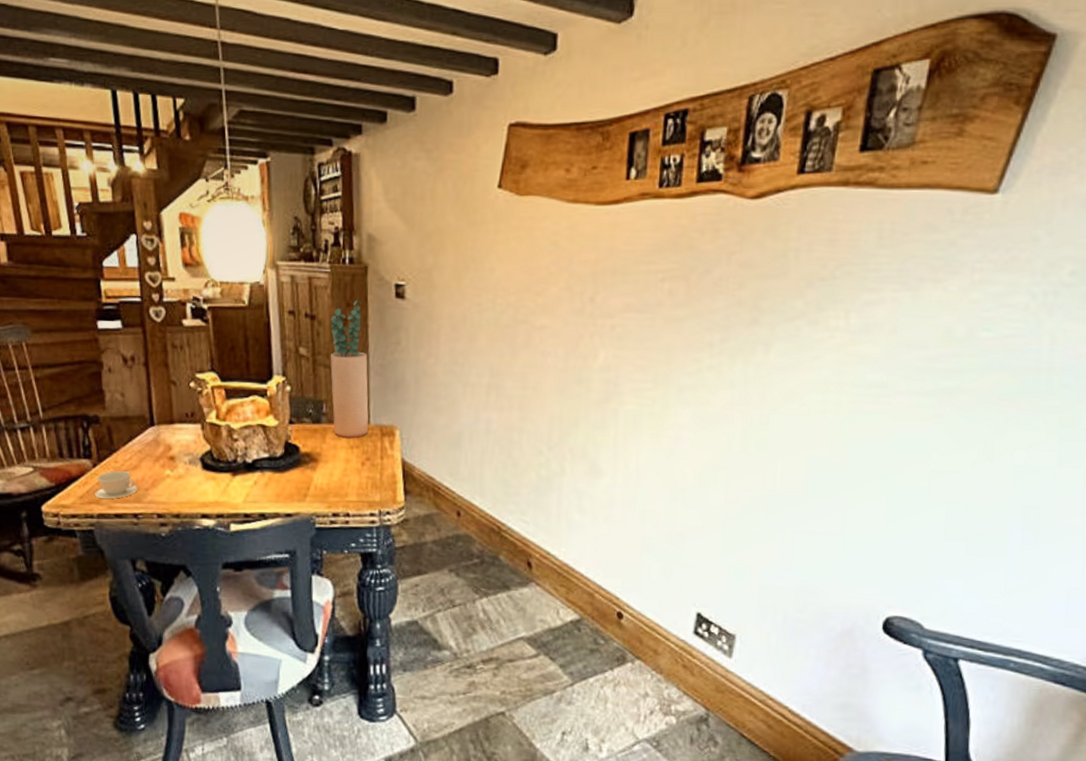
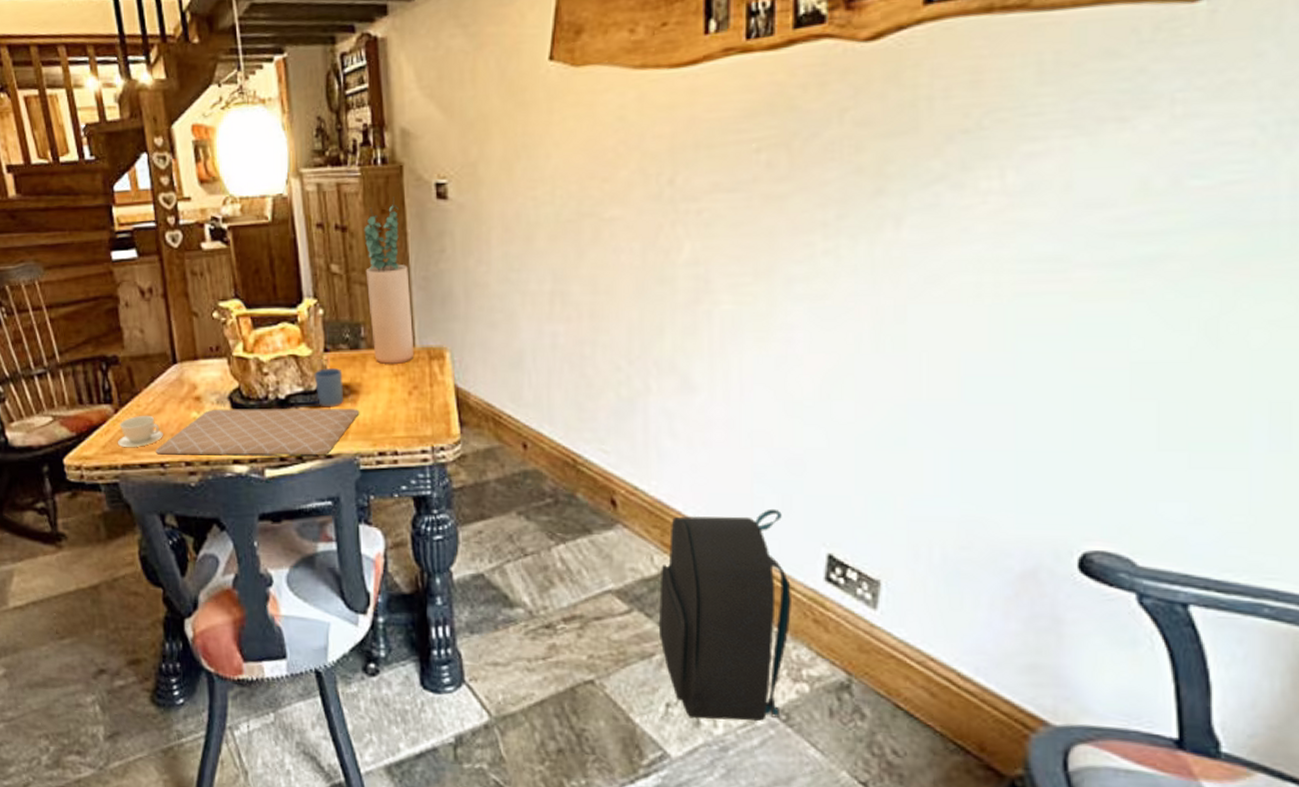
placemat: none [130,468,318,514] -> present [155,409,360,456]
mug: none [279,438,305,473] -> present [314,368,343,408]
backpack: none [559,574,667,747] -> present [658,508,791,721]

